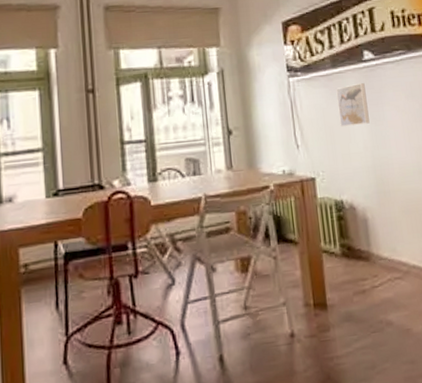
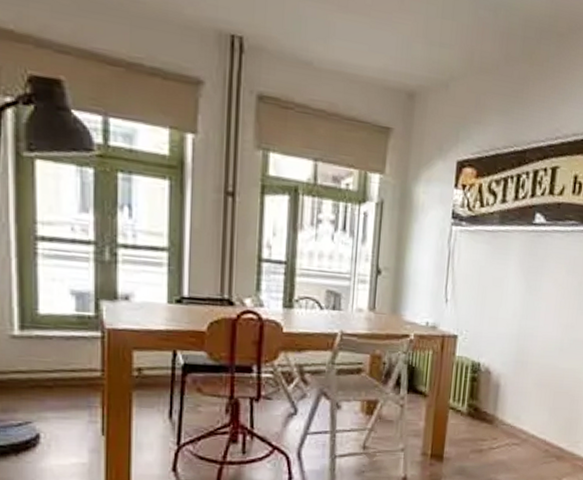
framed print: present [336,83,370,127] -> none [494,247,529,291]

